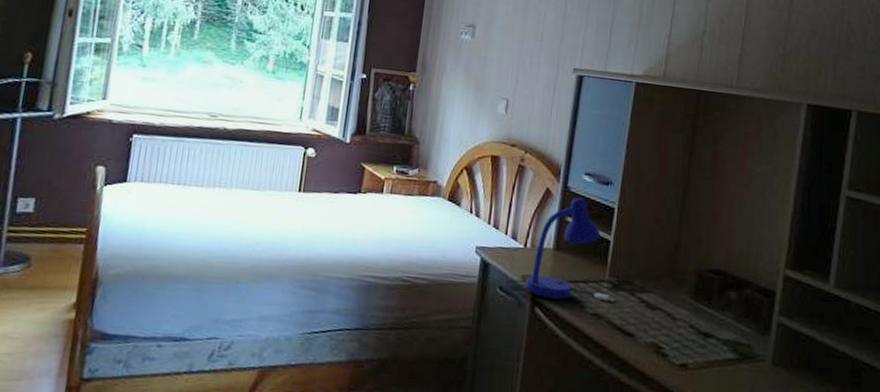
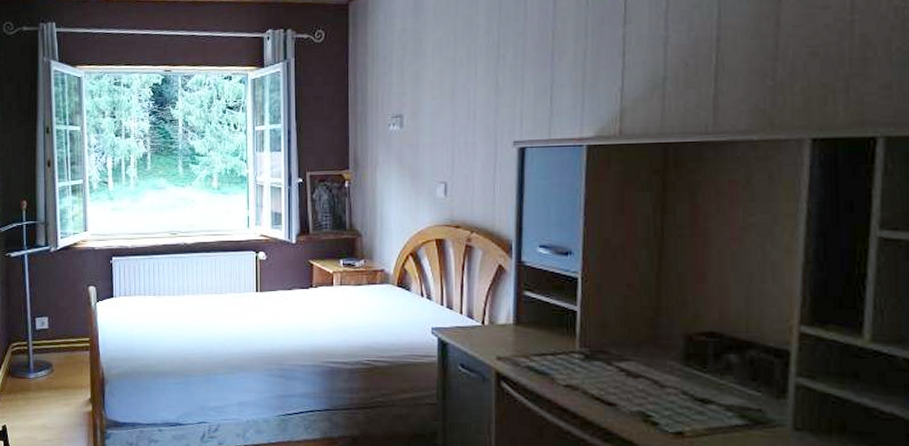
desk lamp: present [503,196,616,302] -> none [465,270,591,374]

